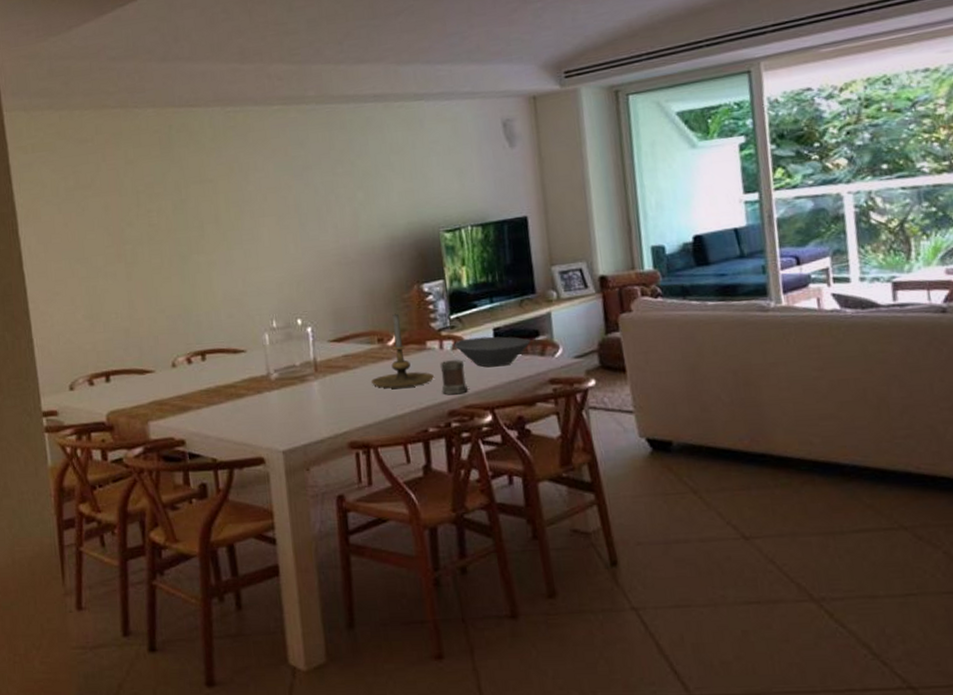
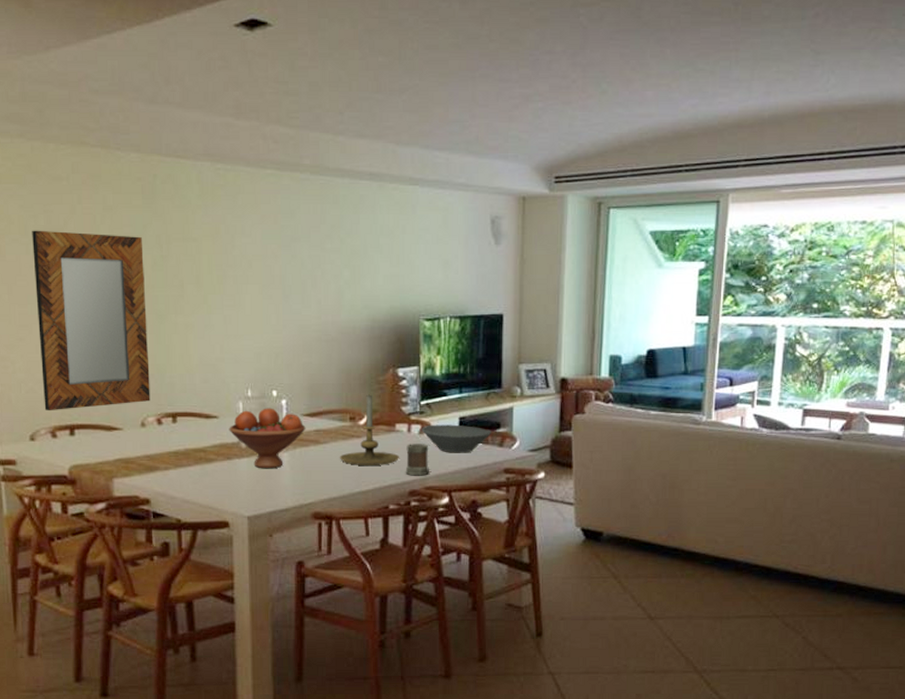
home mirror: none [63,184,180,360] -> present [32,230,151,412]
fruit bowl: none [257,337,334,400] -> present [229,408,306,469]

